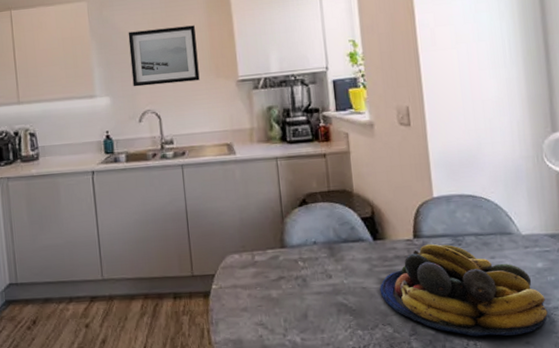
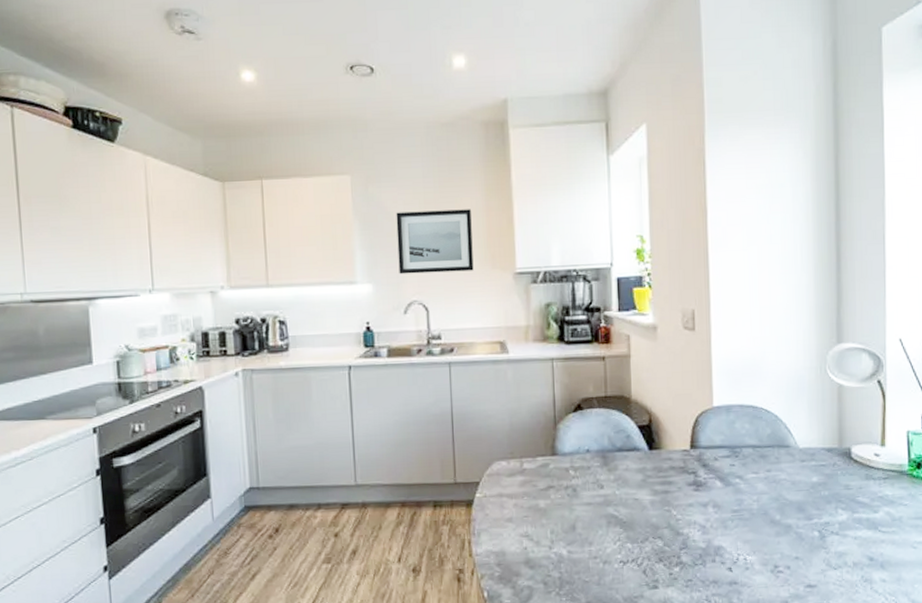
fruit bowl: present [380,243,548,337] -> none [652,454,819,551]

